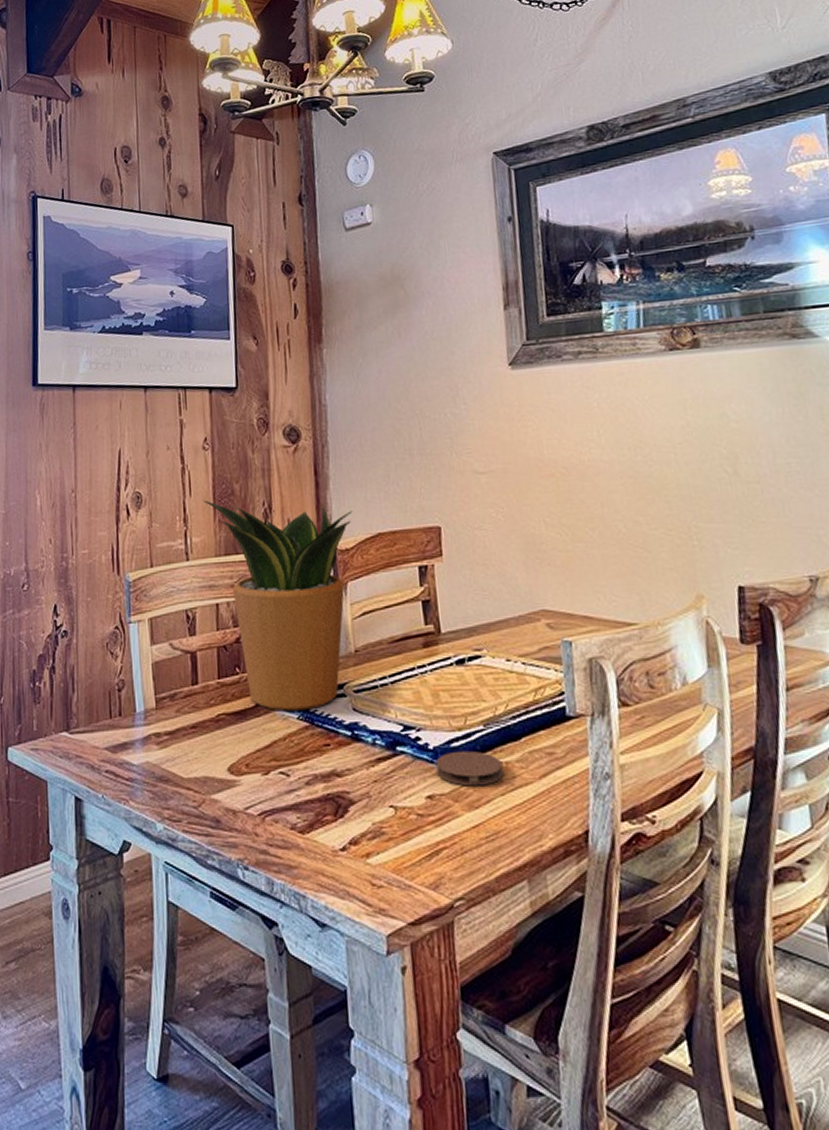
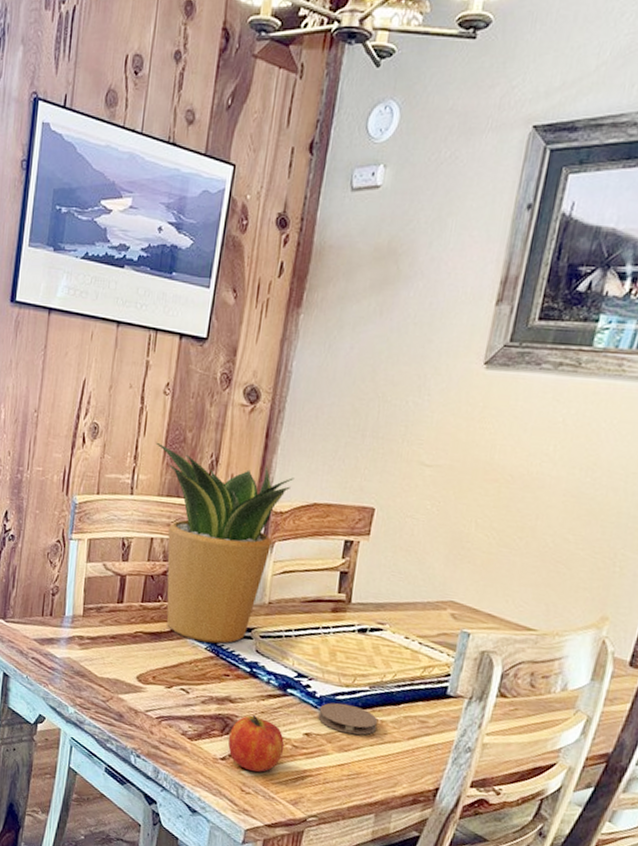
fruit: none [343,787,409,858] -> present [228,715,285,772]

